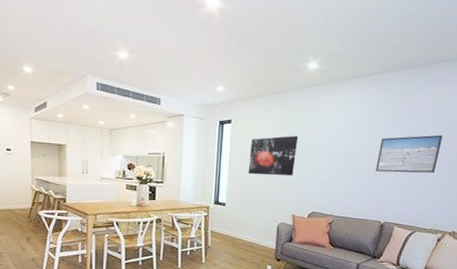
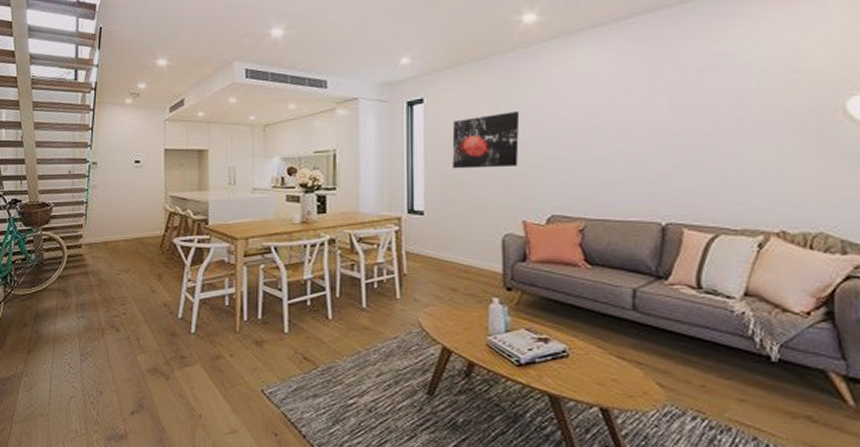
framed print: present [376,135,443,173] -> none [641,91,738,151]

